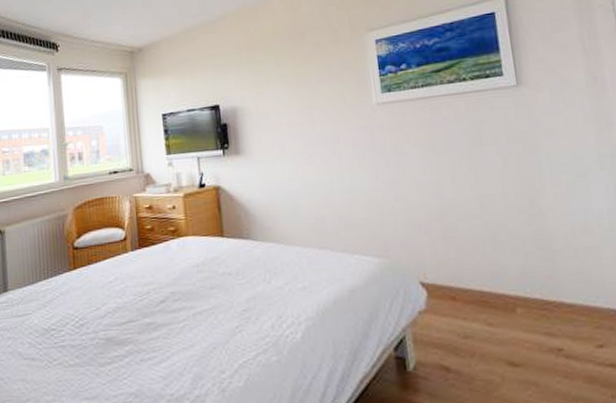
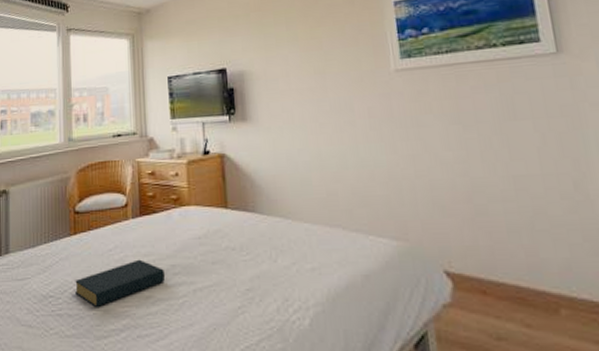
hardback book: none [76,289,166,336] -> present [74,259,166,307]

